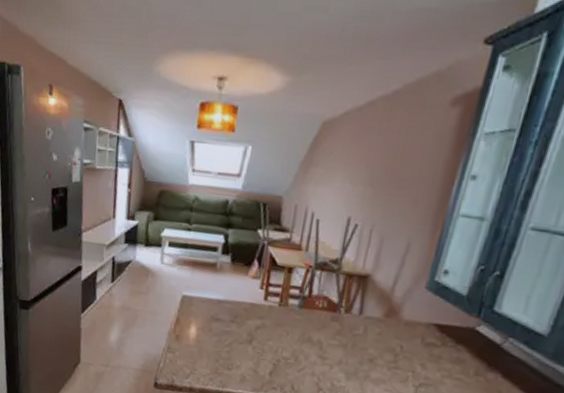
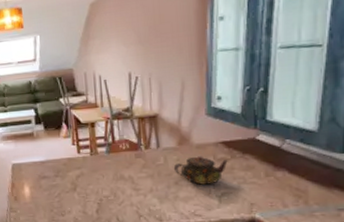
teapot: none [372,334,437,371] -> present [173,156,228,185]

